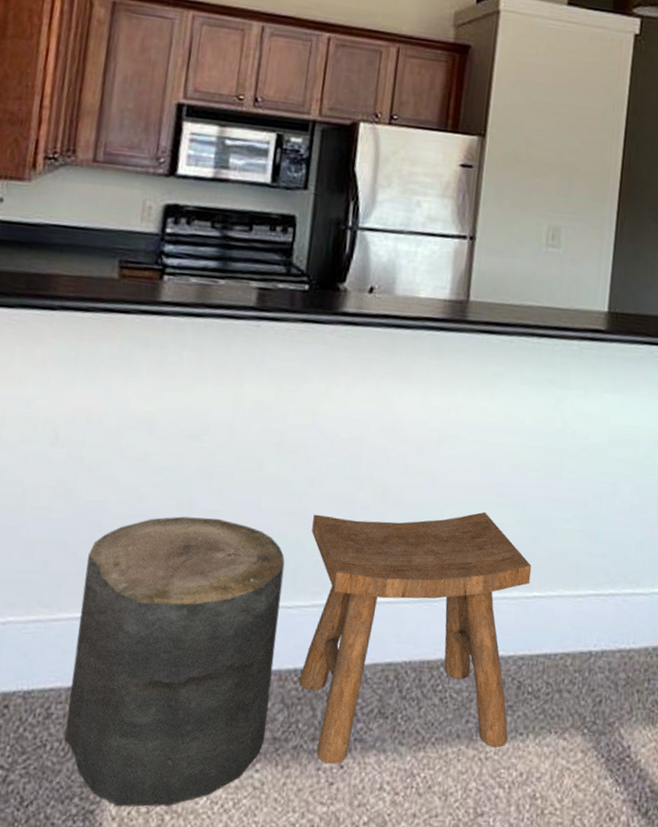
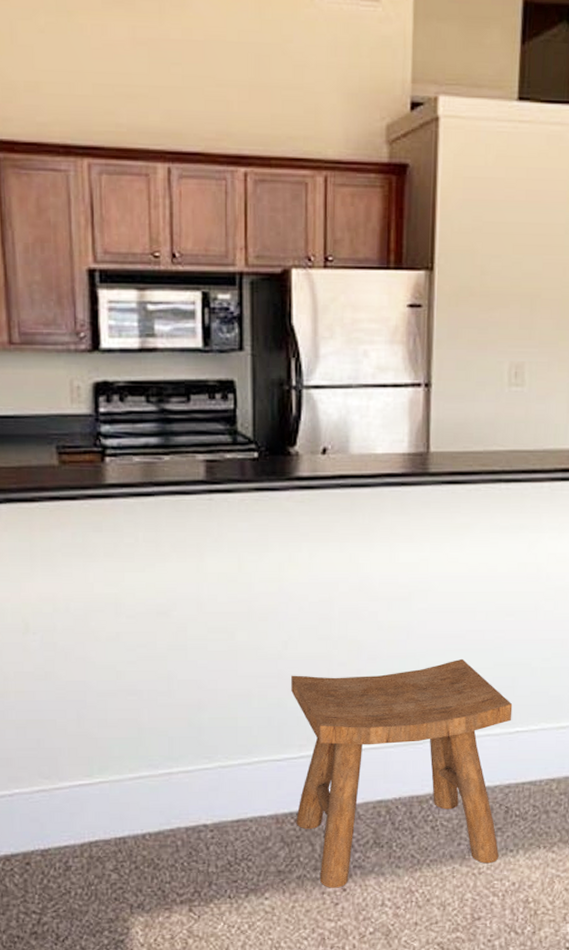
stool: present [64,516,285,807] -> none [78,688,270,936]

